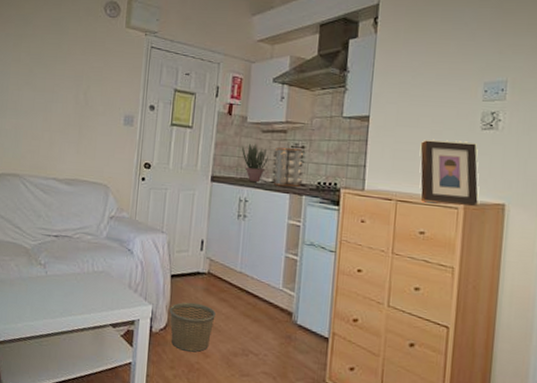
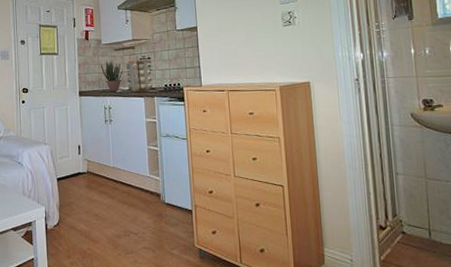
basket: present [169,302,216,353] -> none [60,199,99,241]
picture frame: present [420,140,479,206] -> none [239,38,290,88]

